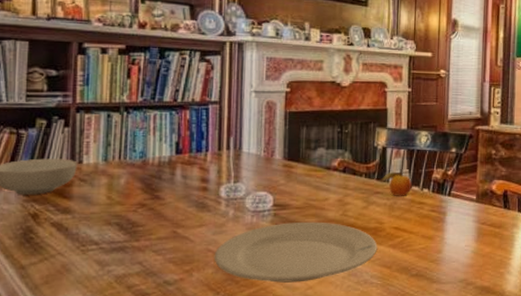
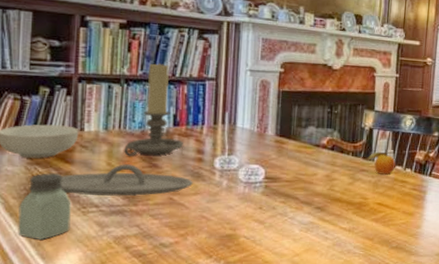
saltshaker: none [14,210,70,283] -> present [18,173,71,241]
plate: none [58,197,198,232] -> present [60,164,193,196]
candle holder: none [125,88,187,188] -> present [124,62,183,156]
plate: present [214,221,378,283] -> none [207,194,361,250]

